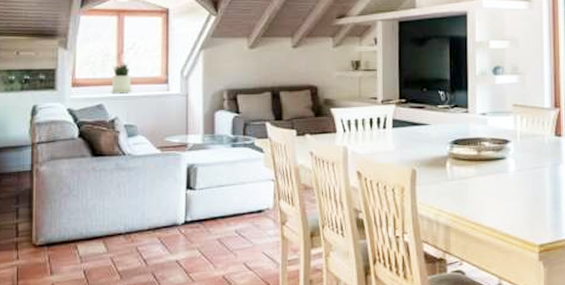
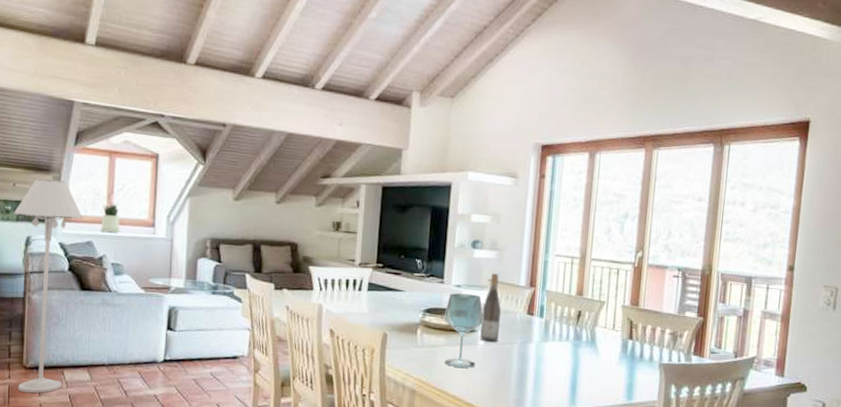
floor lamp: none [17,45,92,274] -> present [13,179,83,394]
wine glass: none [472,121,511,197] -> present [444,293,483,368]
wine bottle: none [509,98,529,168] -> present [479,273,501,343]

